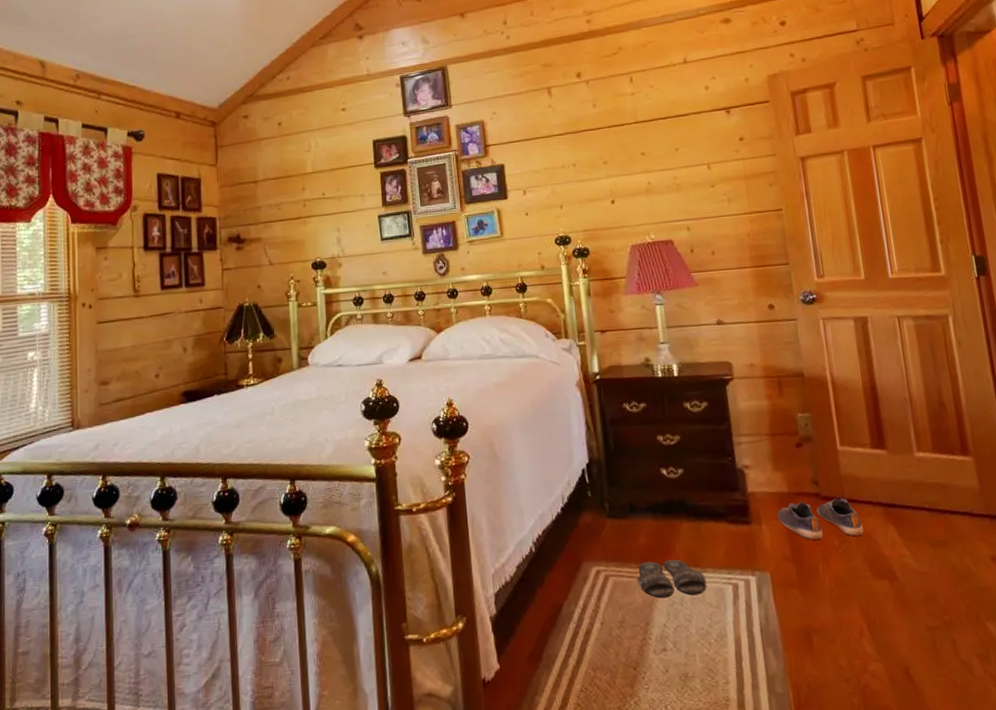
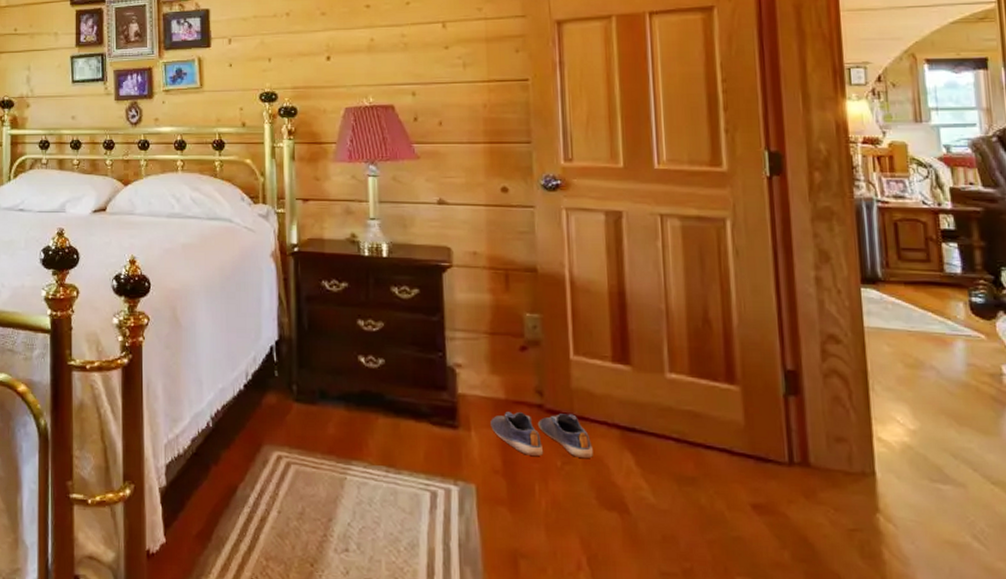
slippers: present [636,559,706,598] -> none [321,454,400,497]

